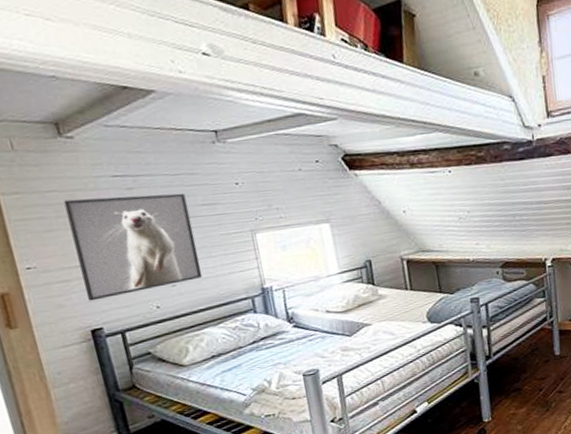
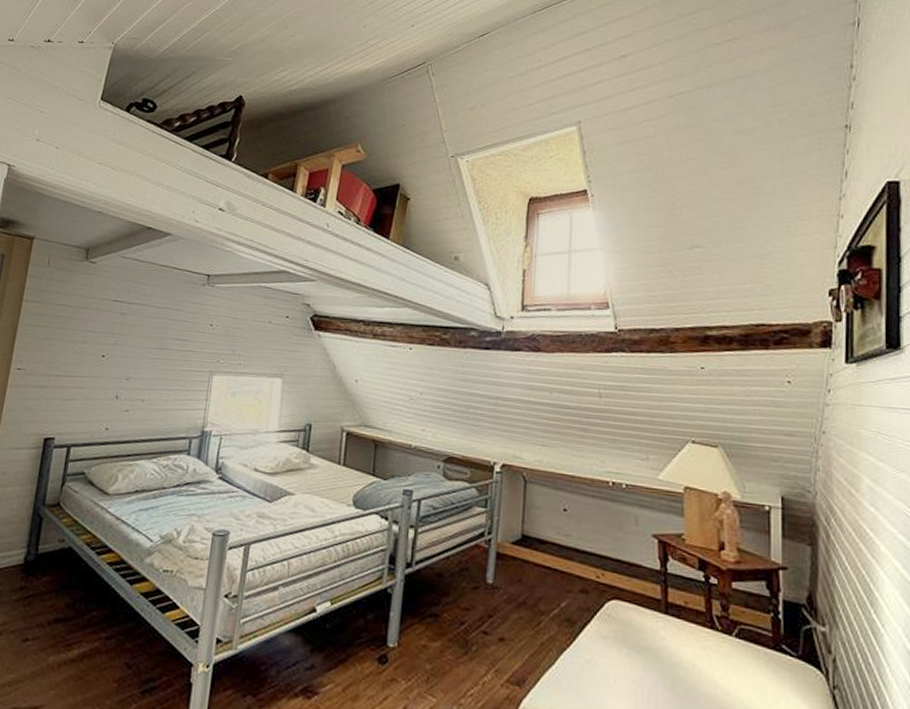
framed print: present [63,193,203,301] -> none [53,314,165,411]

